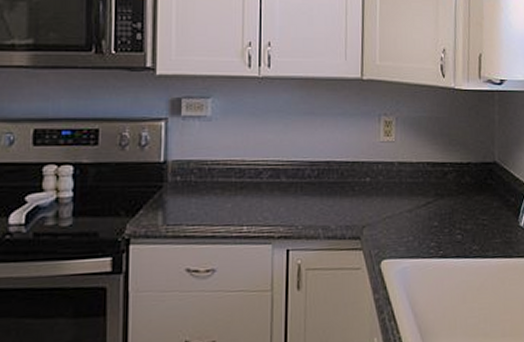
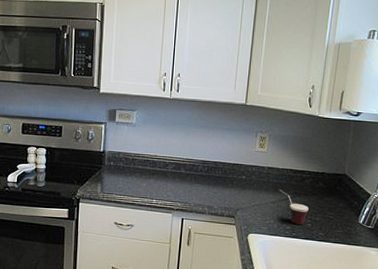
cup: none [416,191,456,238] -> present [279,189,309,224]

